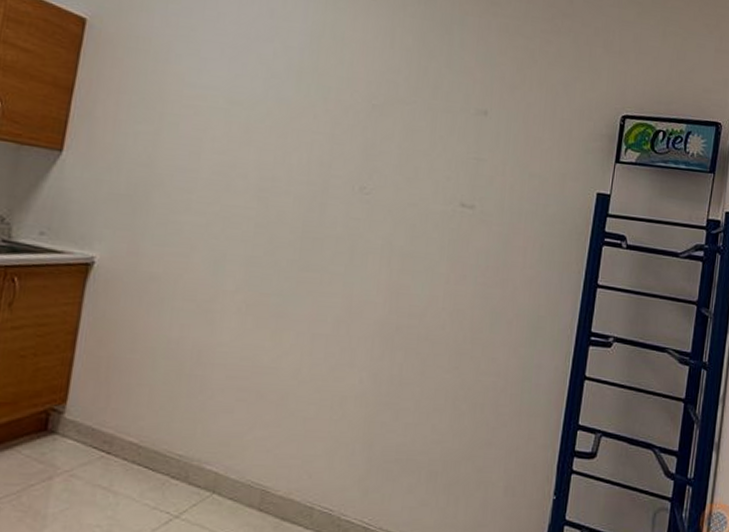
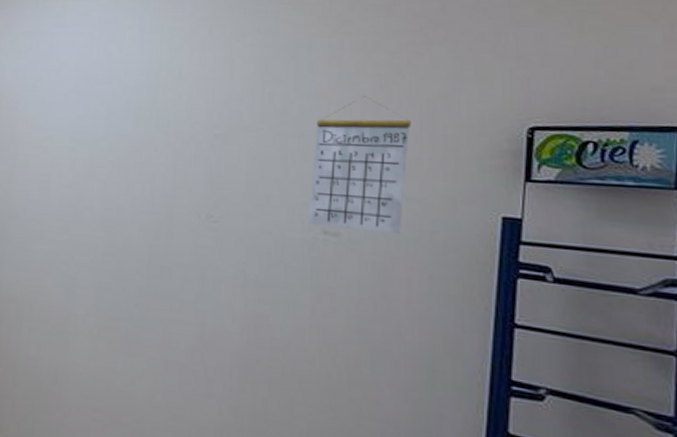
calendar: none [449,77,538,208] -> present [308,96,411,235]

